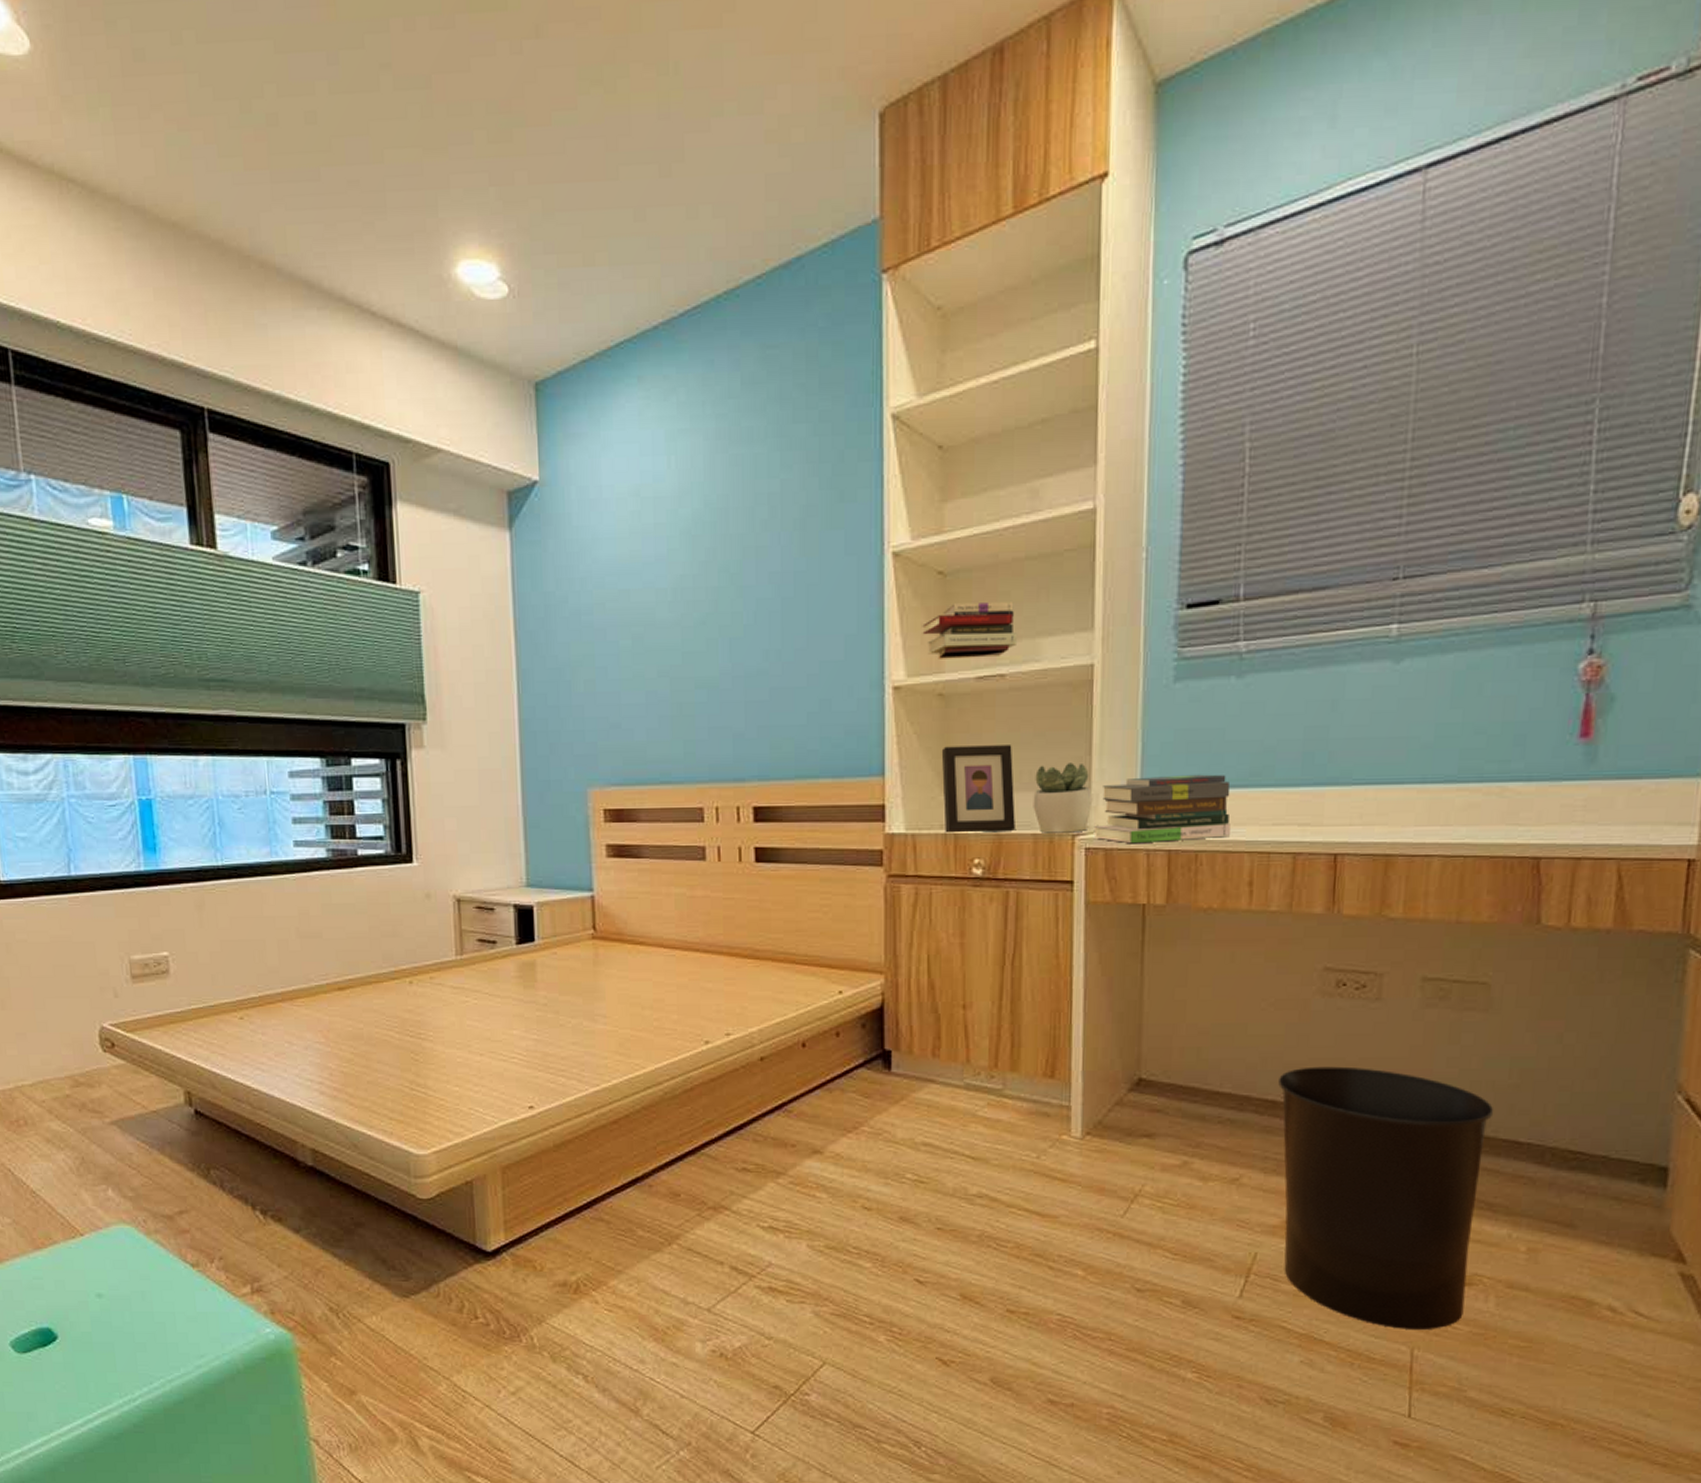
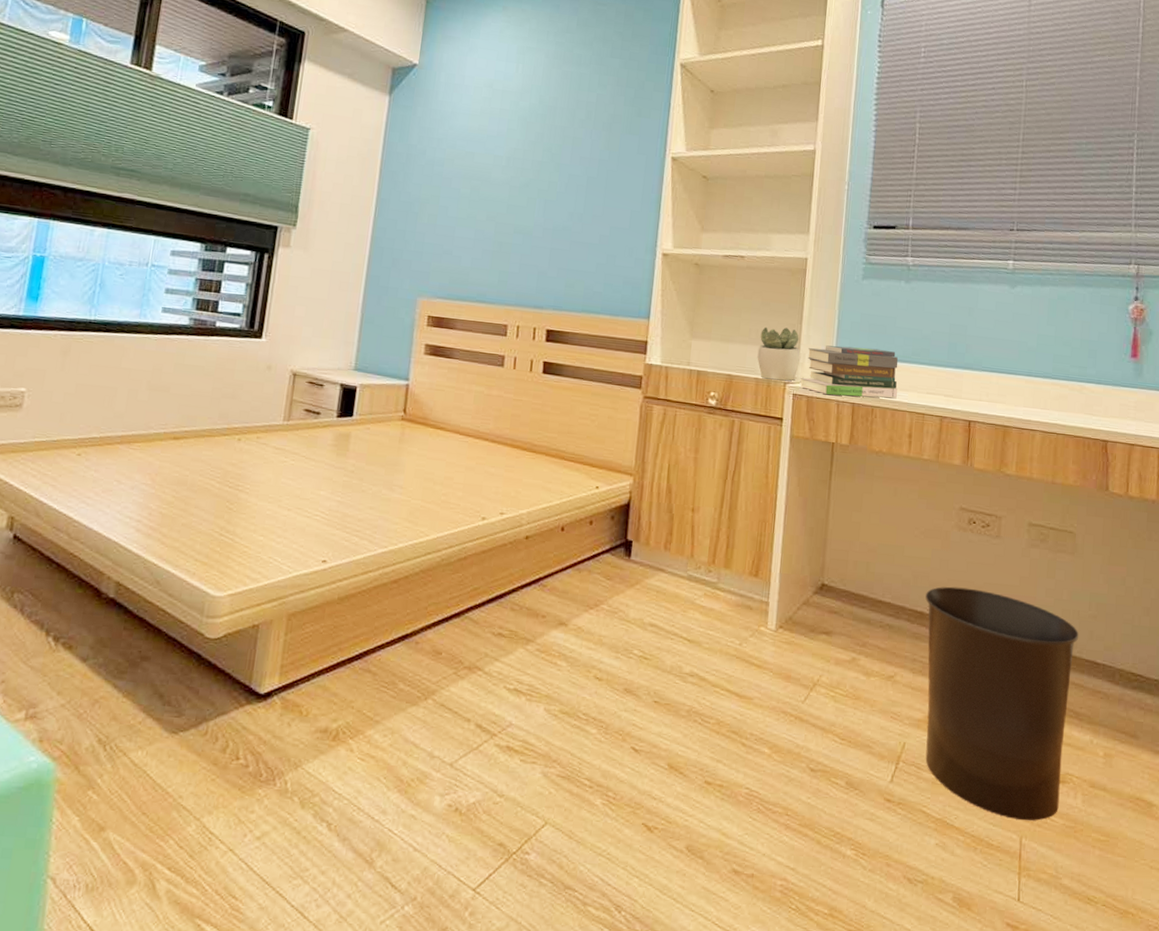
books: present [922,602,1018,659] -> none [687,200,756,243]
picture frame: present [941,745,1015,833] -> none [690,303,745,374]

